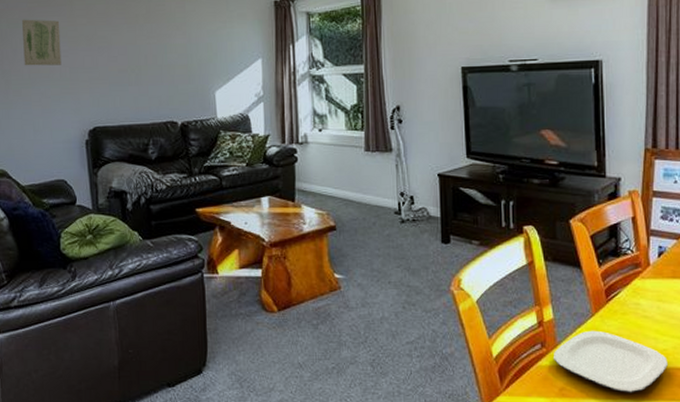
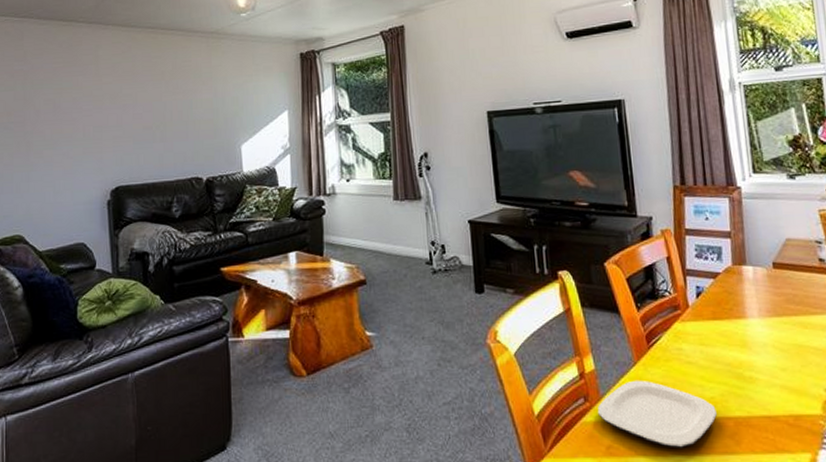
wall art: present [22,19,62,66] -> none [47,79,85,127]

